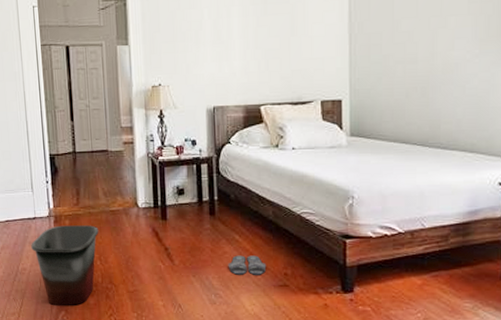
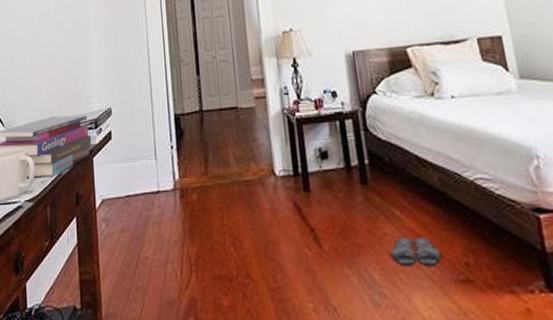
waste bin: present [31,225,99,306] -> none [154,200,231,310]

